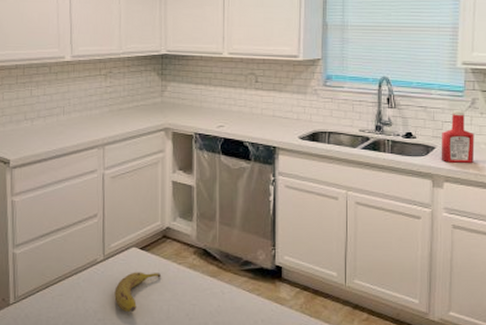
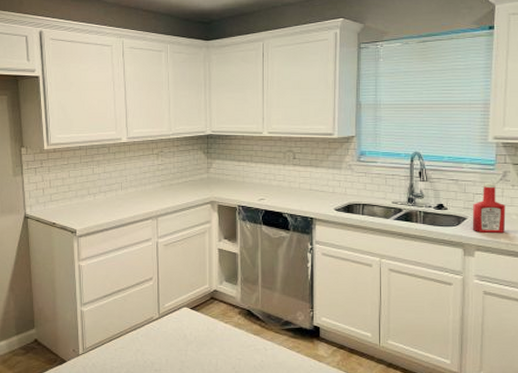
fruit: present [114,272,162,312] -> none [169,329,211,364]

